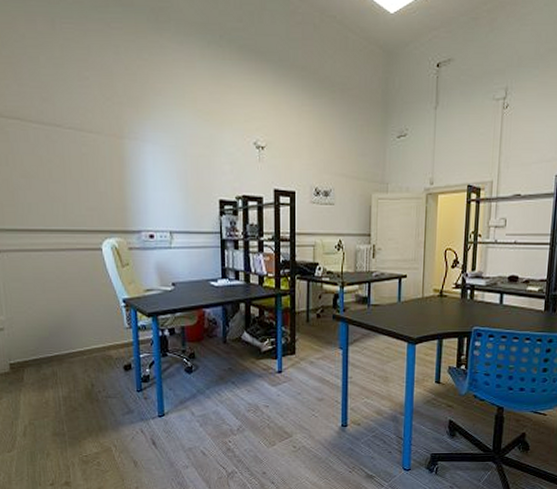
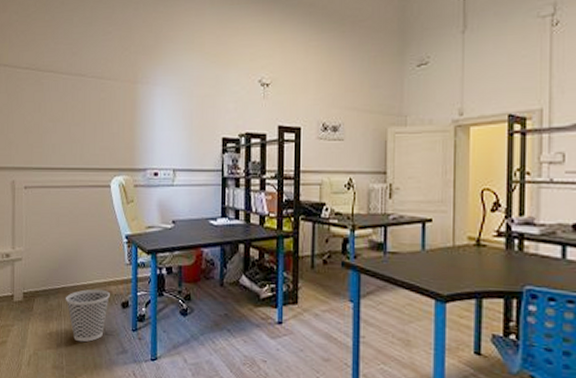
wastebasket: none [61,354,110,408] -> present [66,289,110,343]

